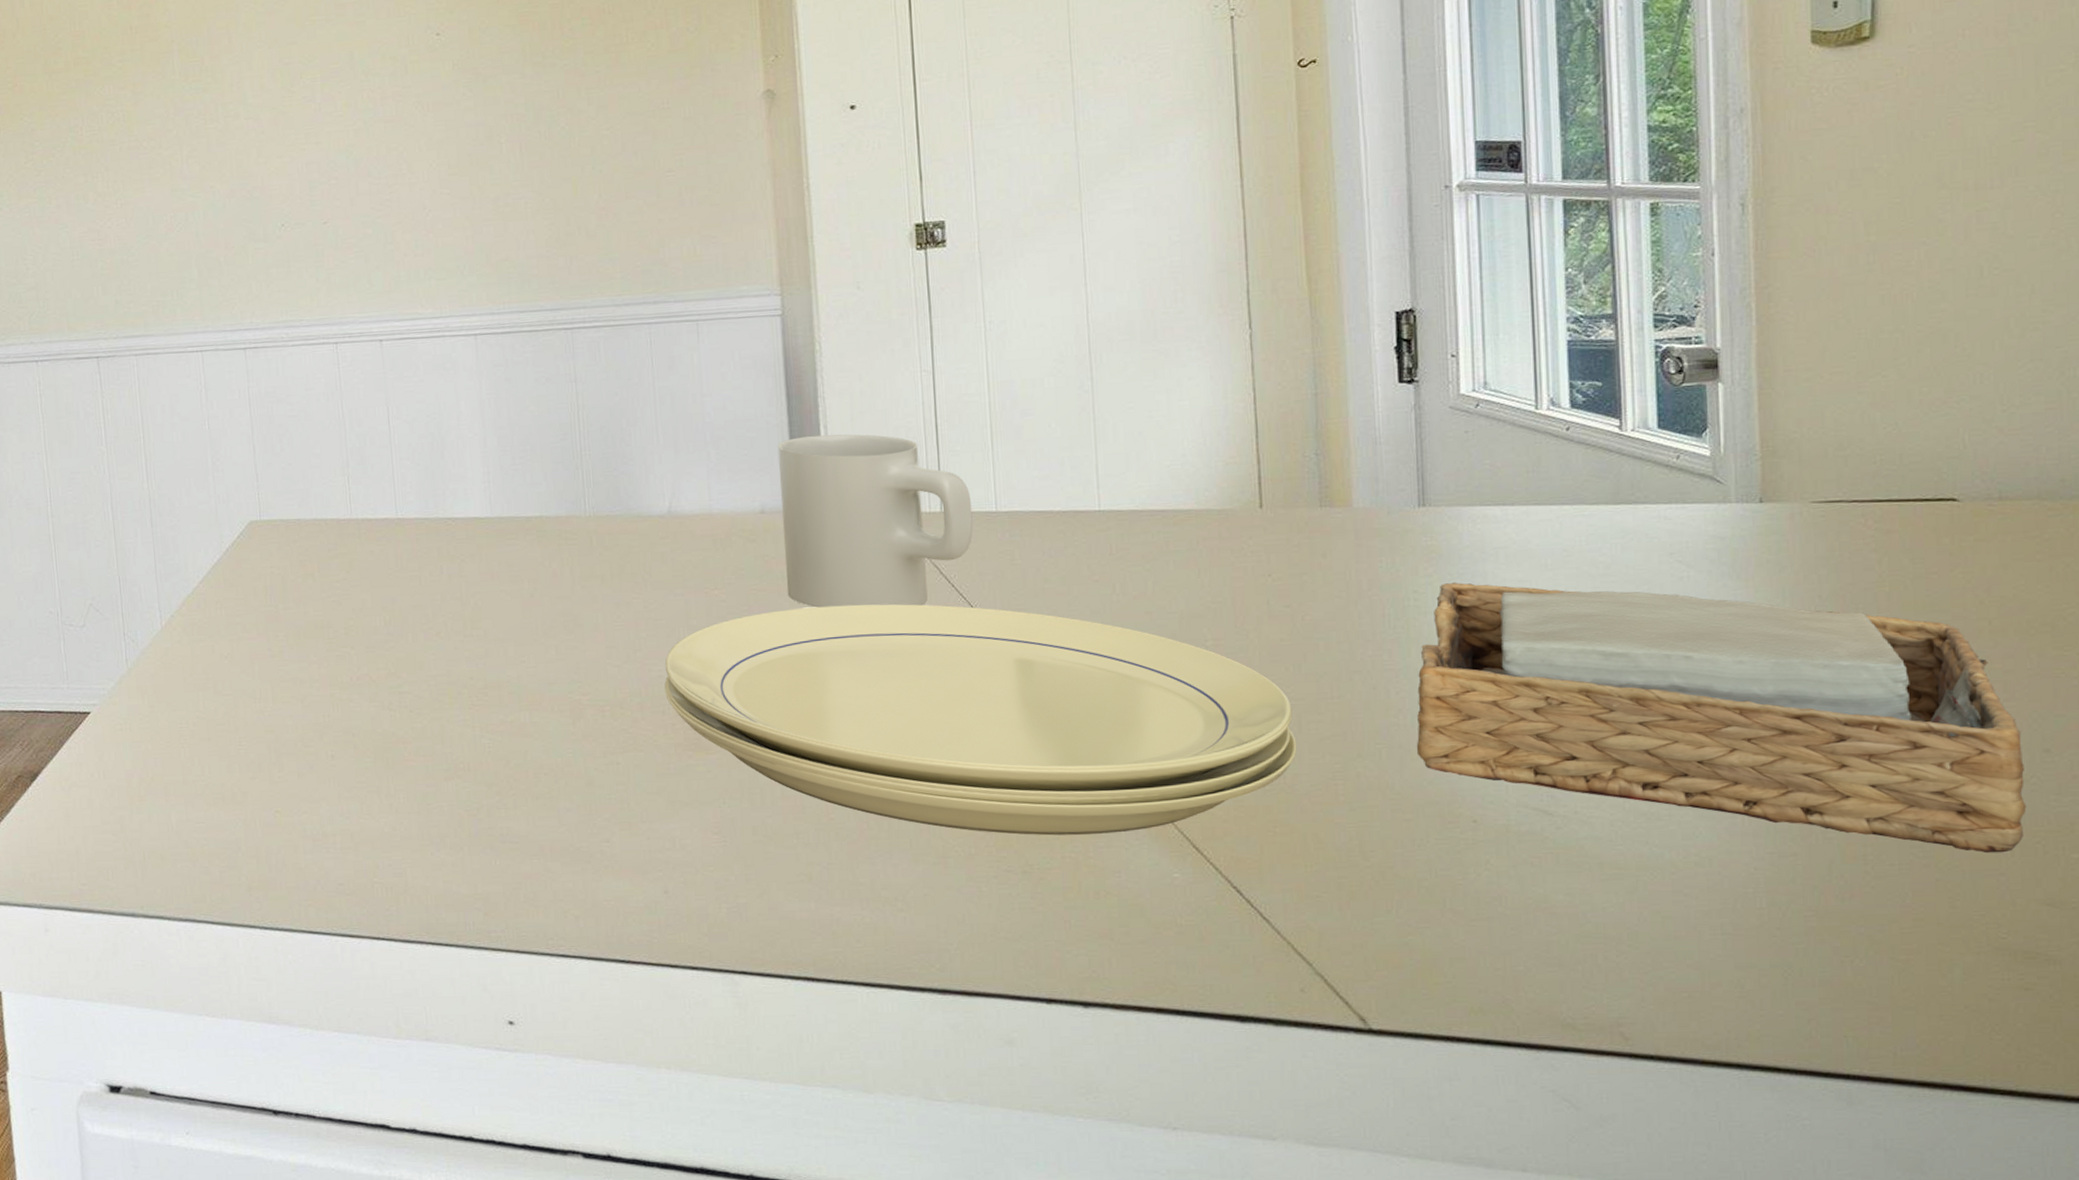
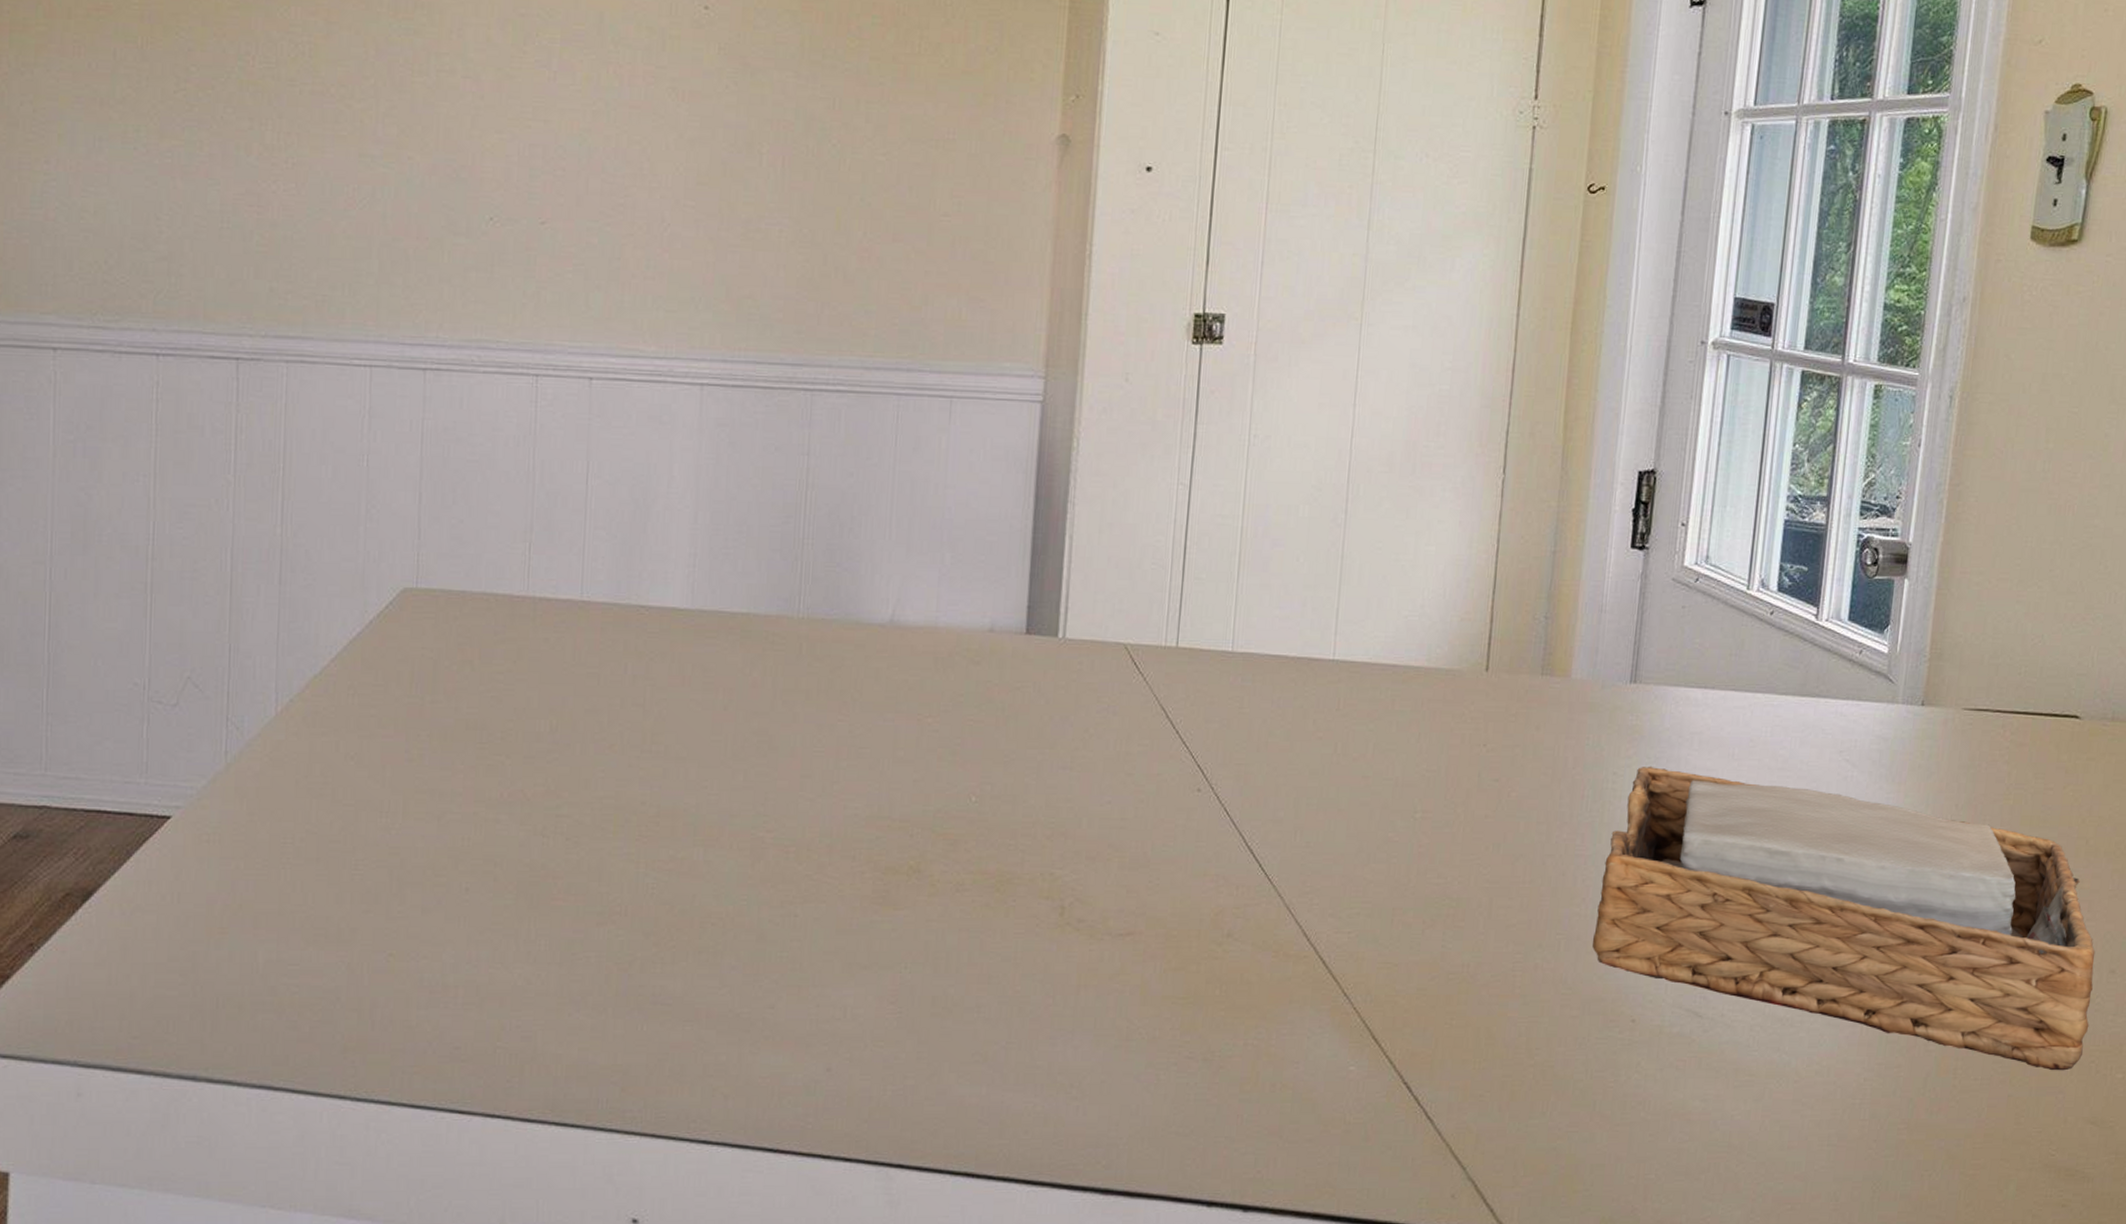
plate: present [664,604,1297,836] -> none [858,745,1486,1020]
cup: present [777,434,973,608] -> none [1006,546,1209,752]

